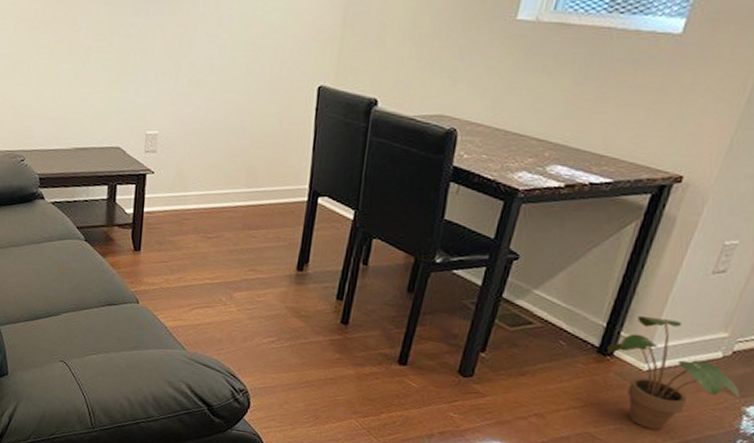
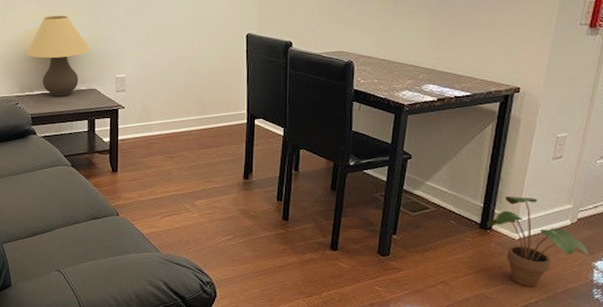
table lamp: none [35,51,116,155] -> present [25,16,91,96]

